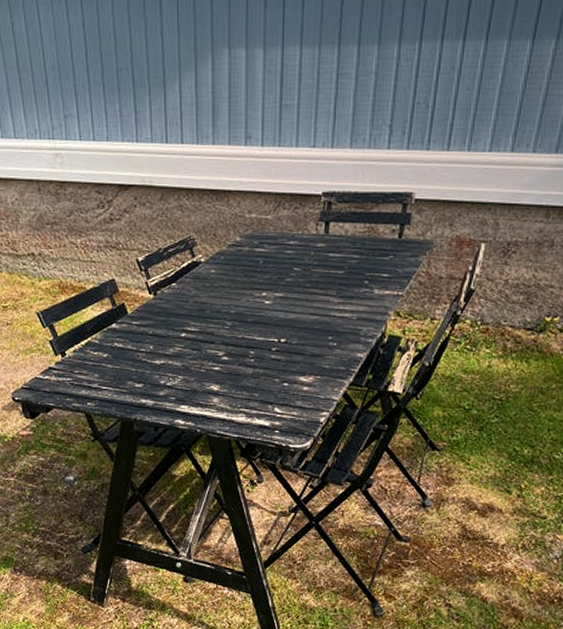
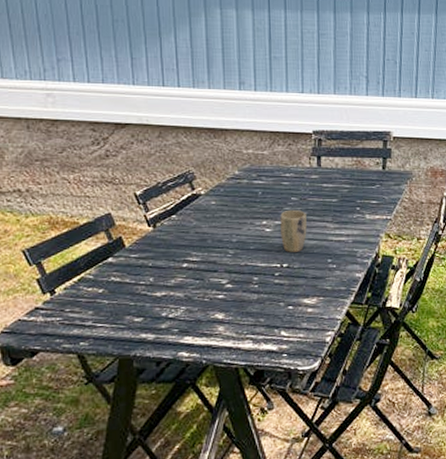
plant pot: none [280,281,309,327] -> present [280,209,307,252]

